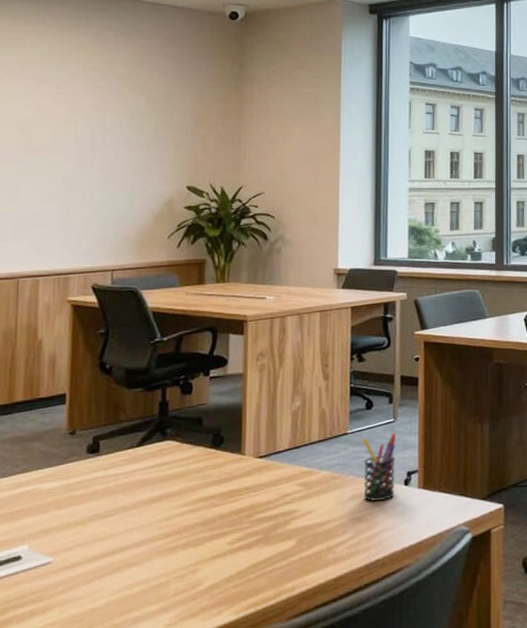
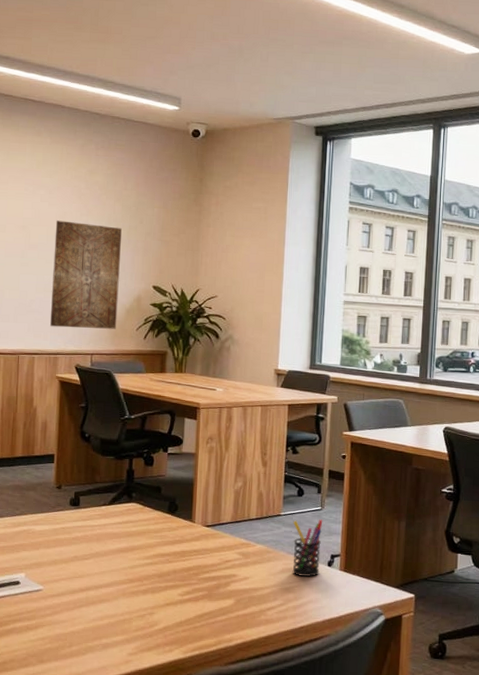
wall art: none [59,119,147,242] -> present [50,220,122,329]

